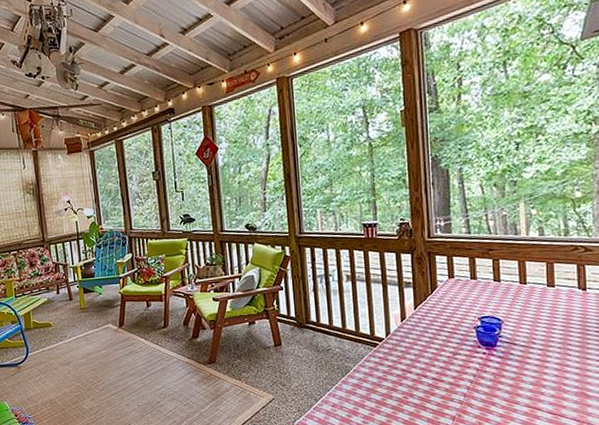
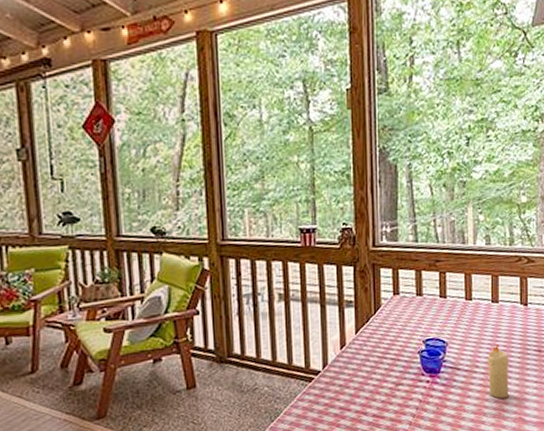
candle: none [545,324,569,373] -> present [487,344,509,399]

